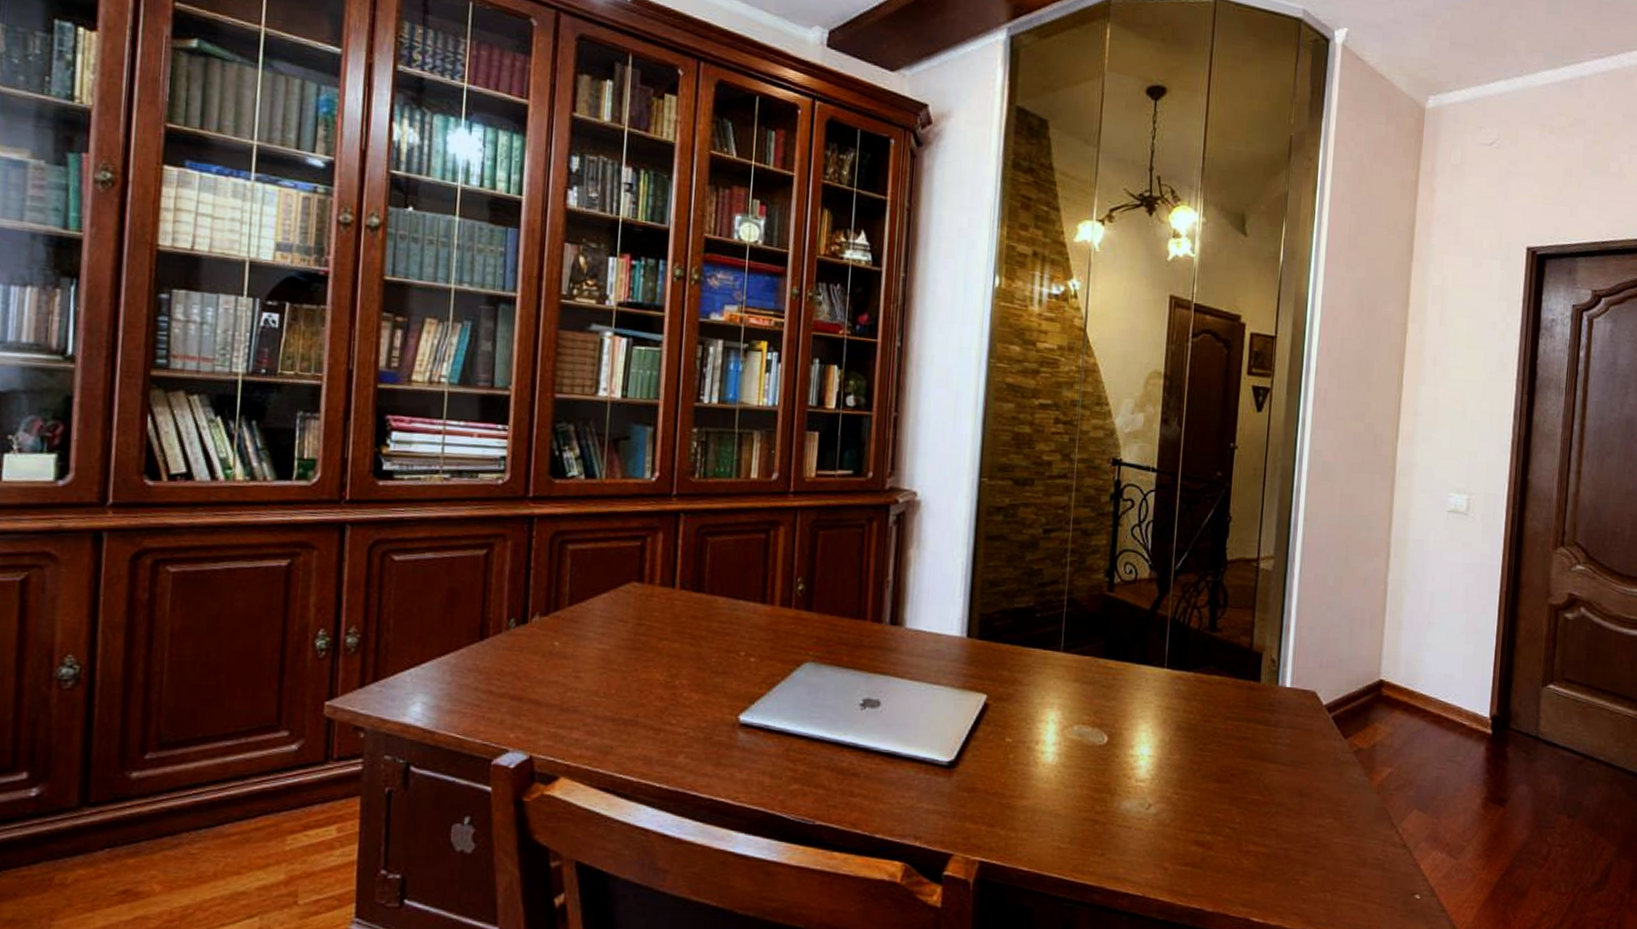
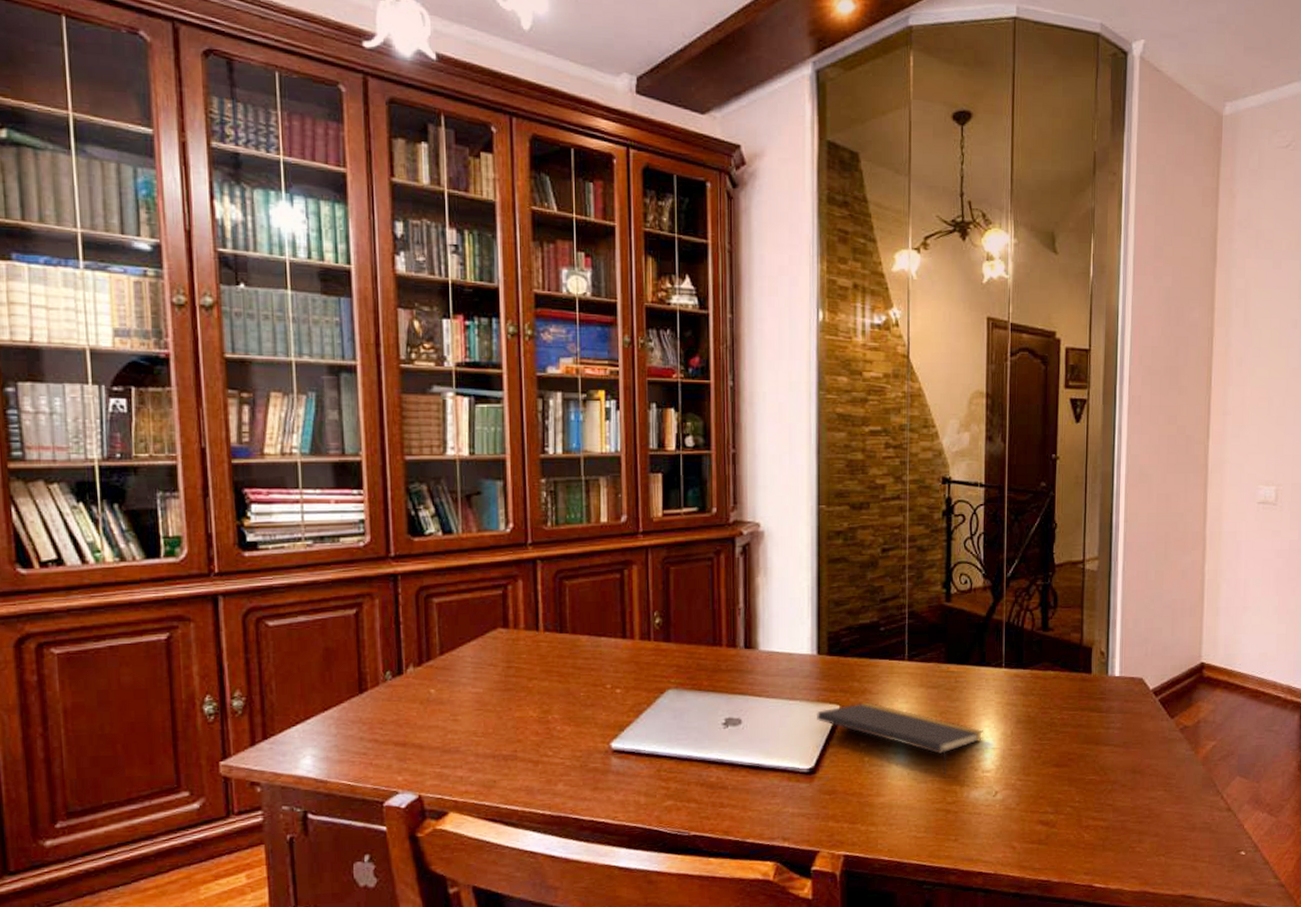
notepad: none [961,693,1140,781] -> present [817,702,983,775]

